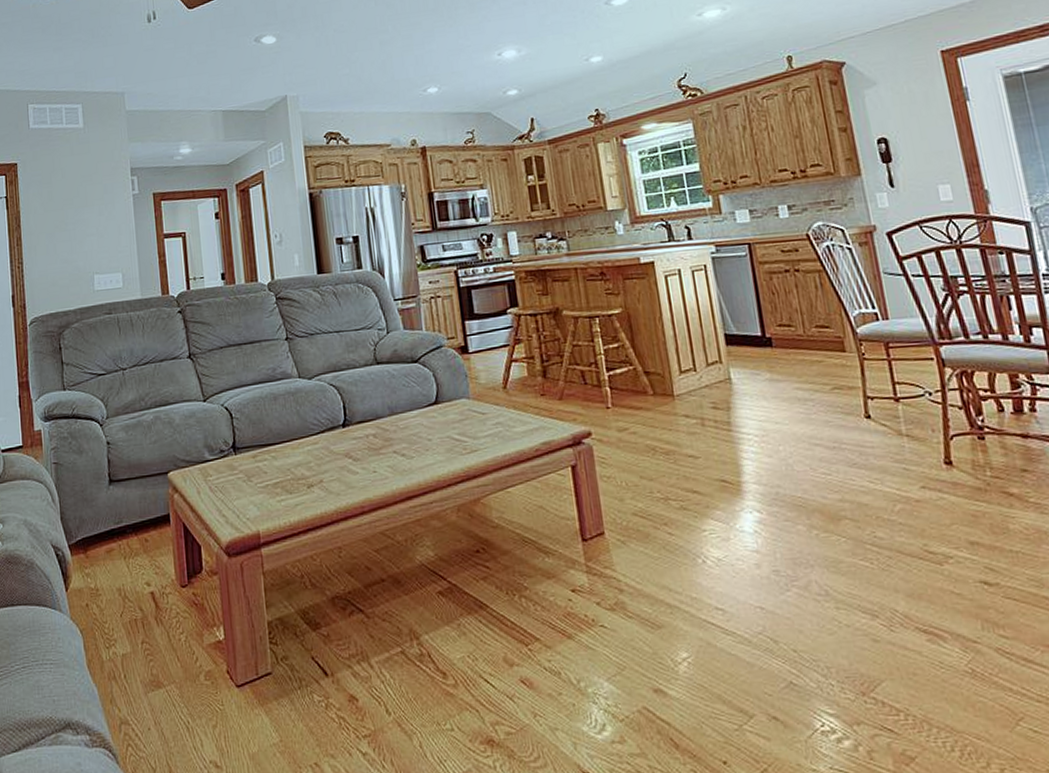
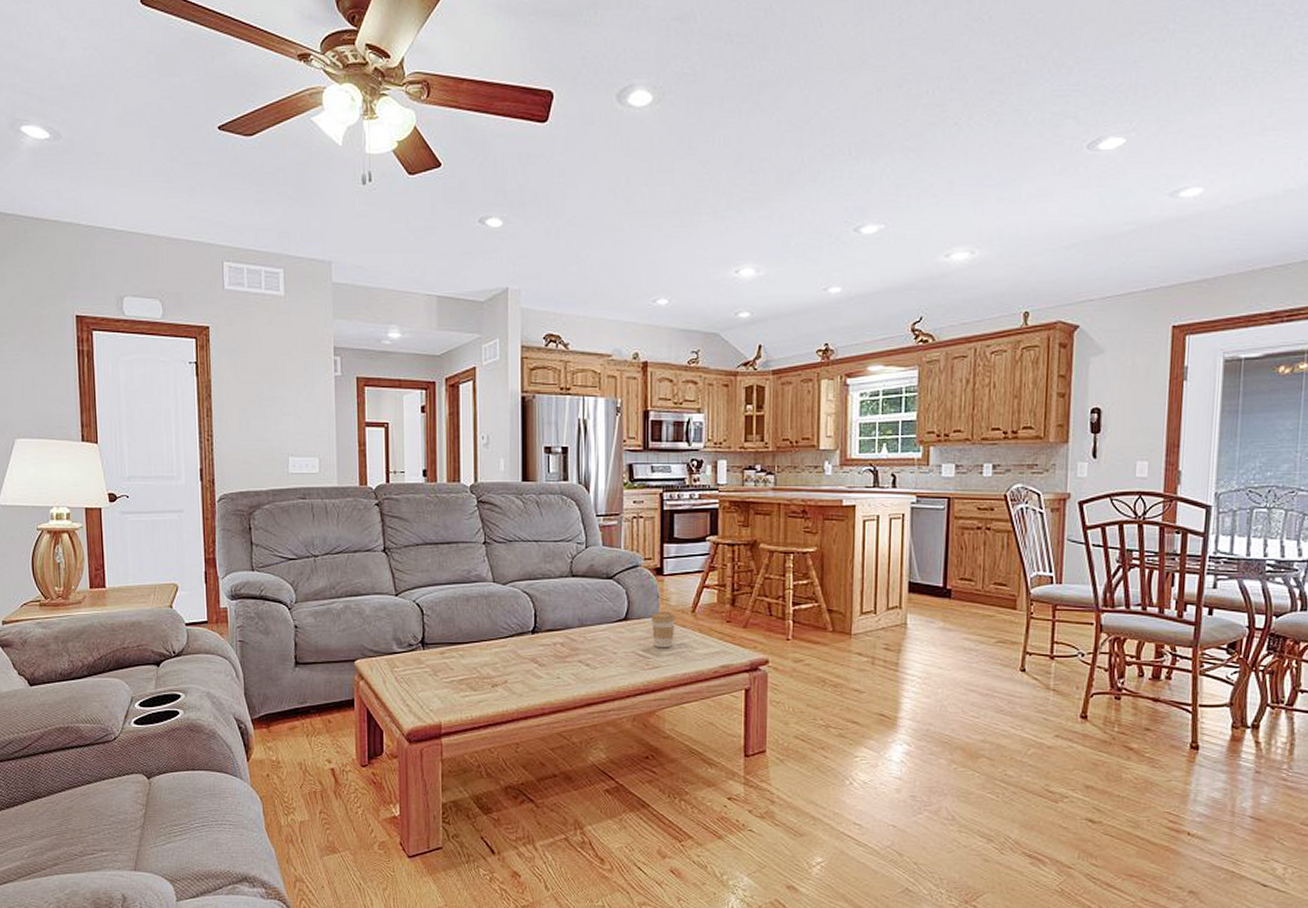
coffee cup: none [462,390,489,430] -> present [651,611,676,648]

